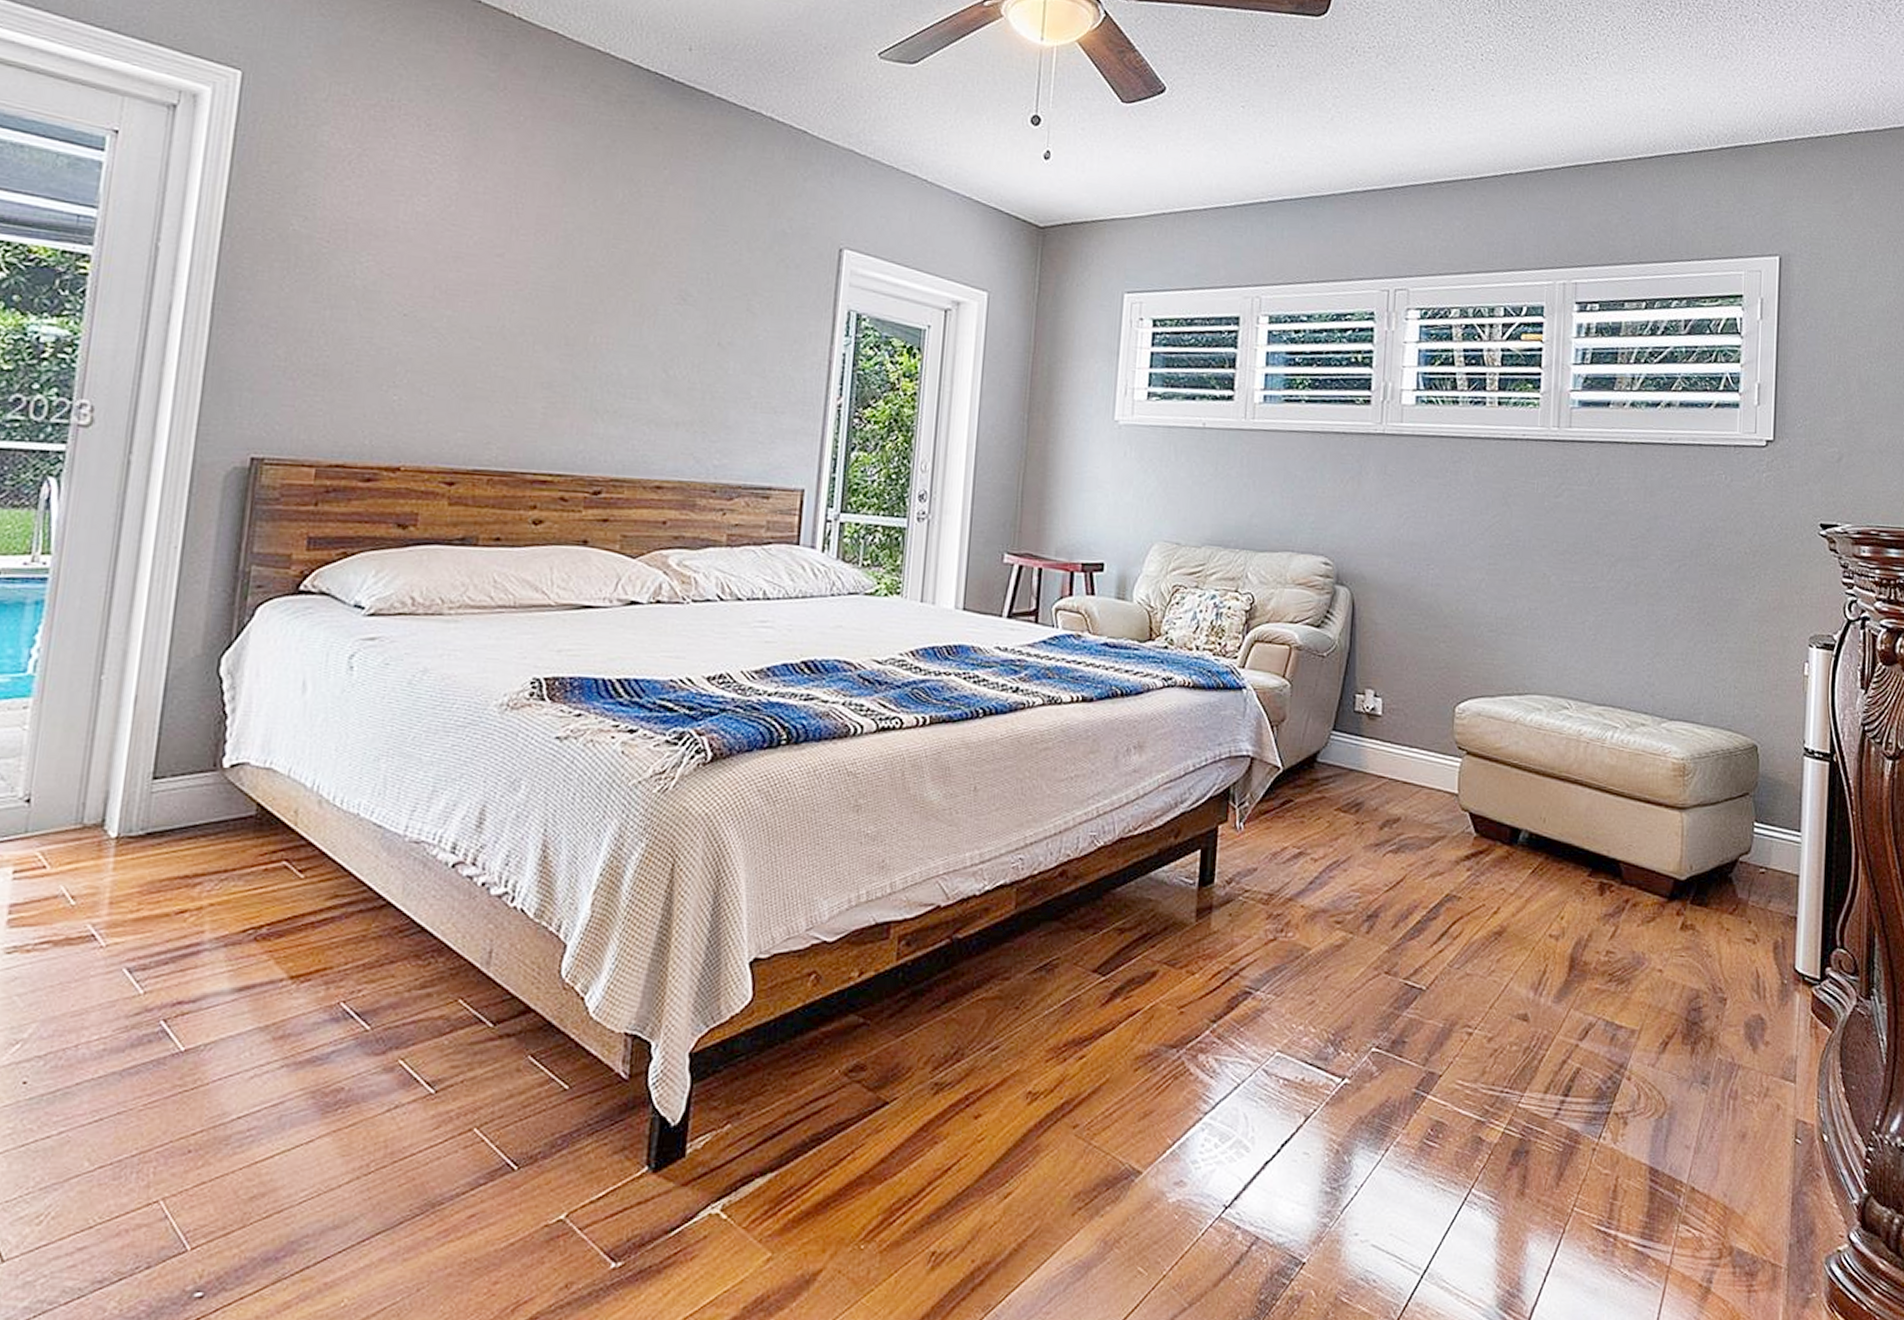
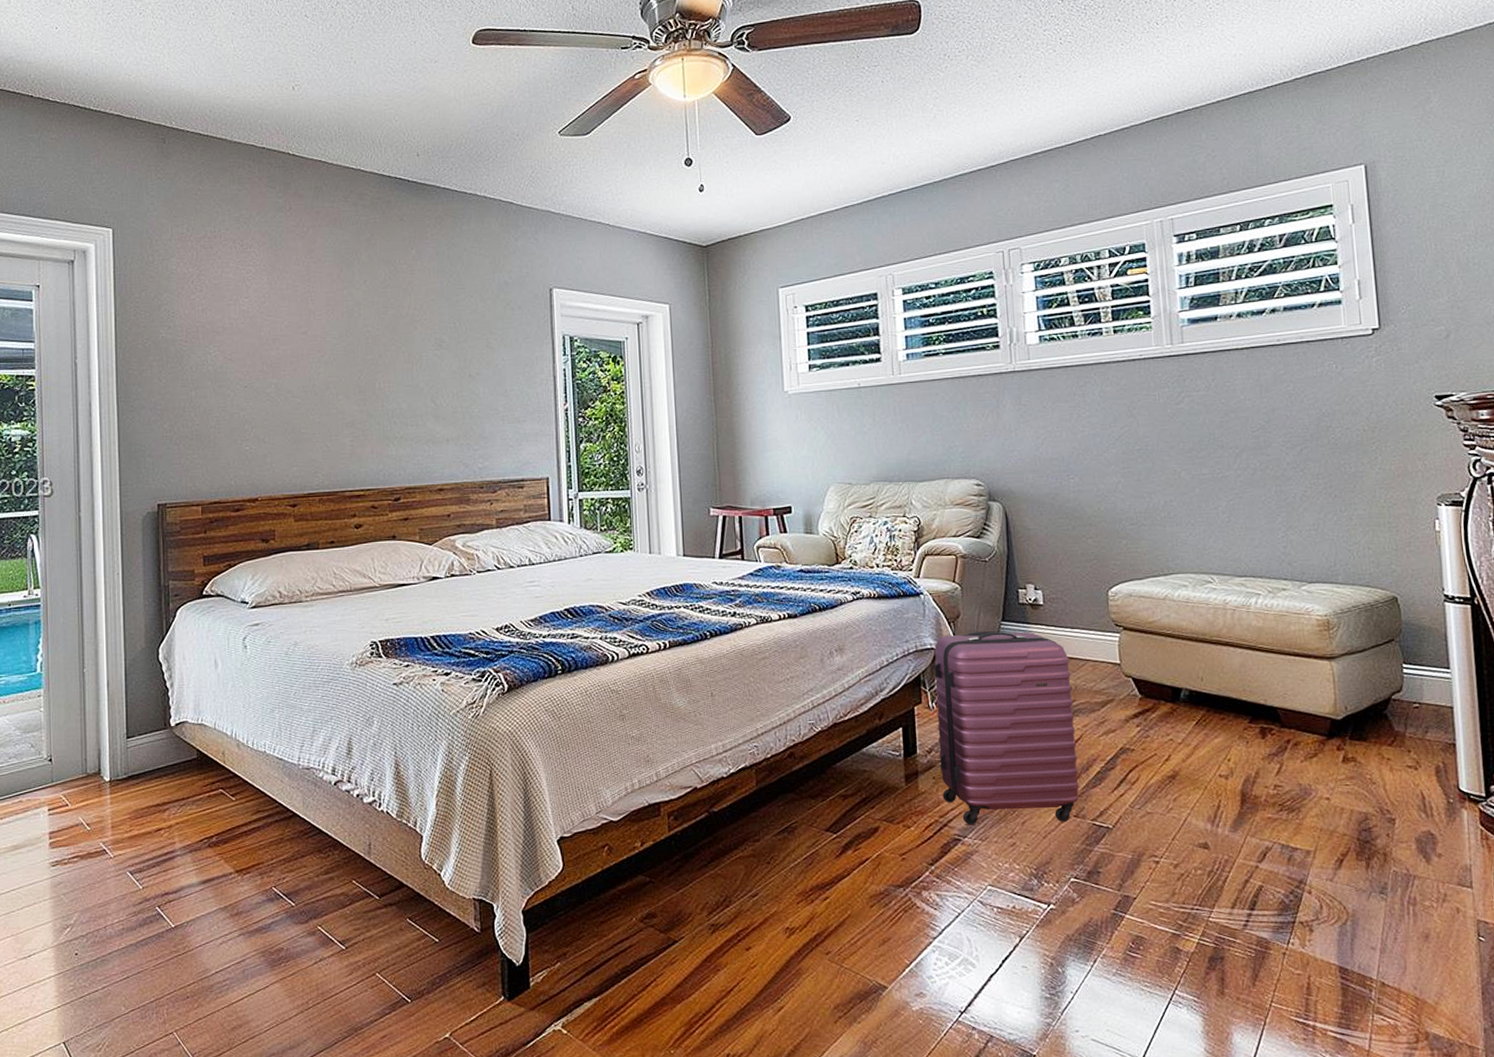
suitcase: none [1237,740,1402,979] -> present [934,631,1079,825]

